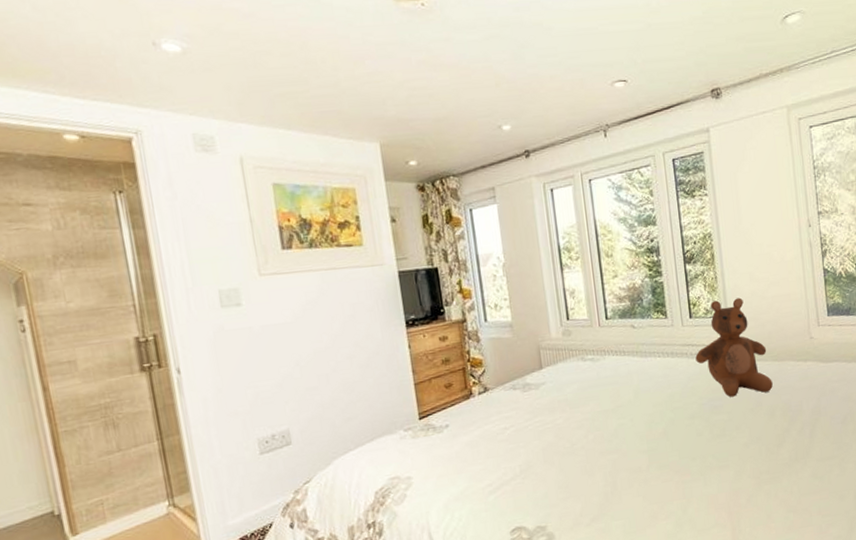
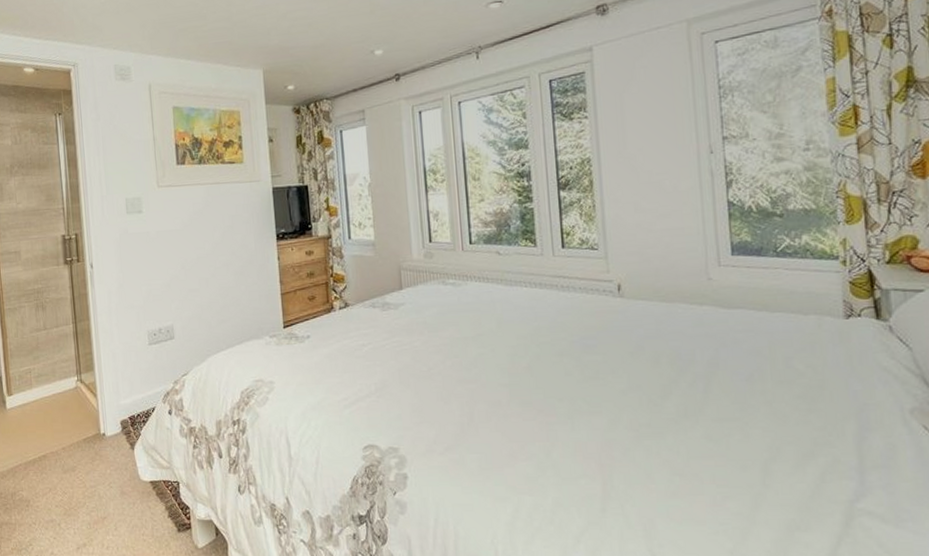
teddy bear: present [695,297,773,397] -> none [567,229,659,337]

